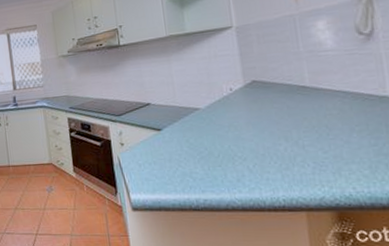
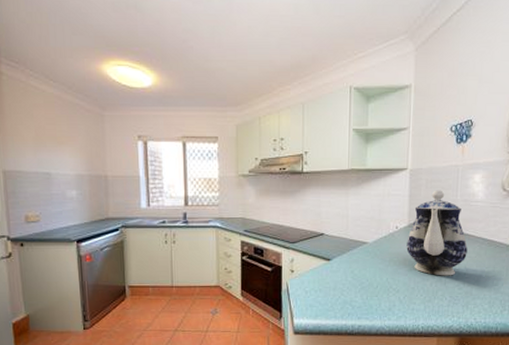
teapot: none [245,43,326,139] -> present [406,190,468,276]

